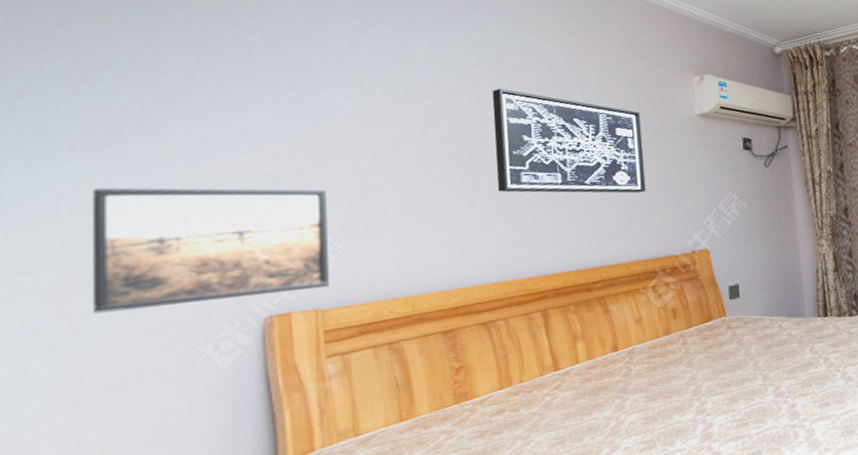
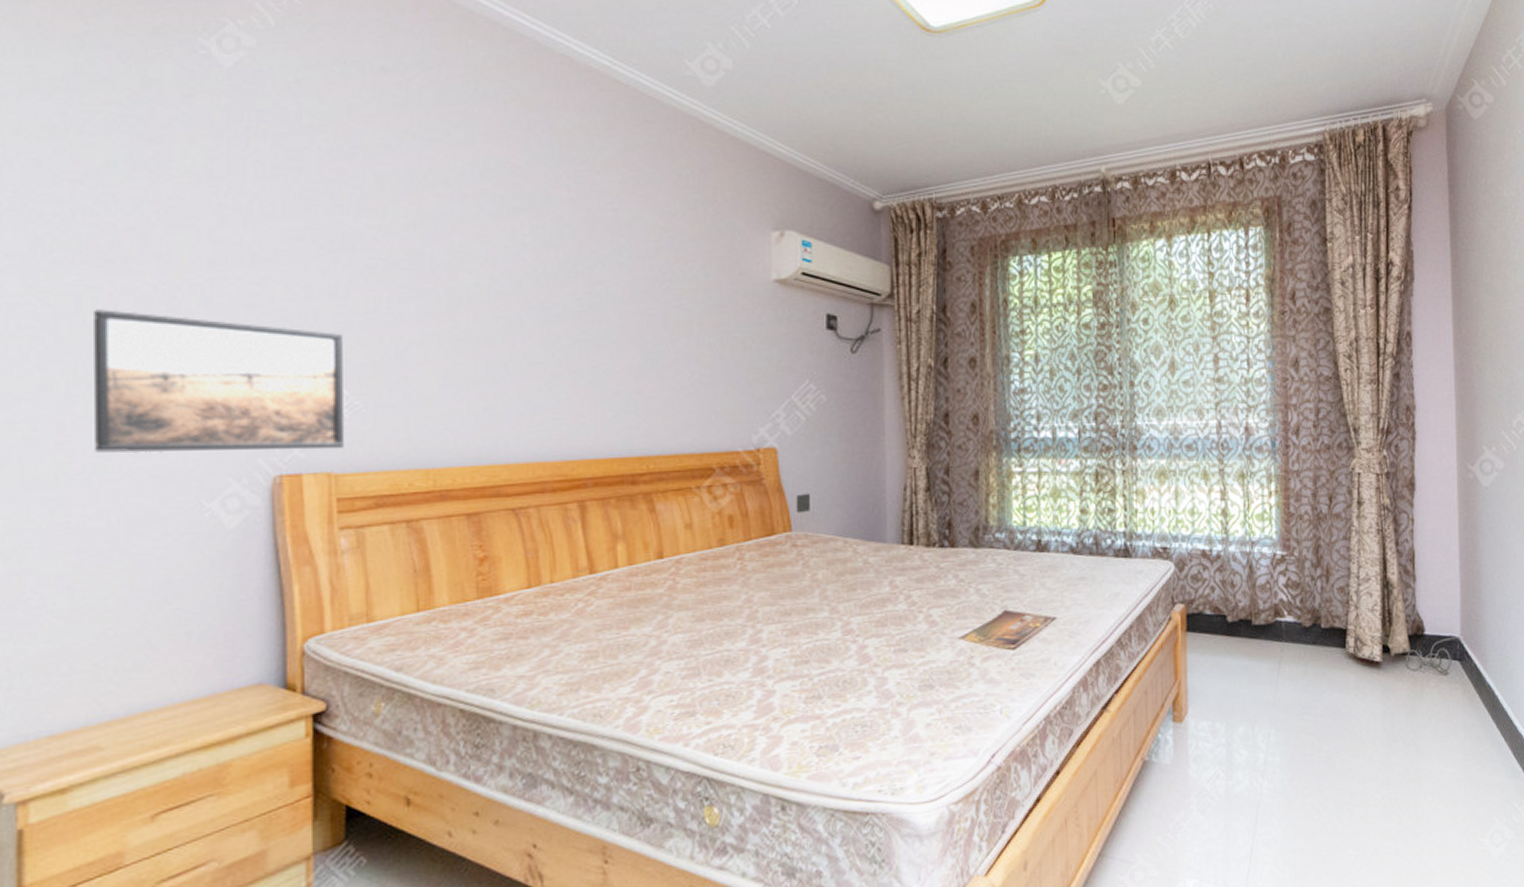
wall art: present [492,88,647,194] -> none [532,227,707,371]

